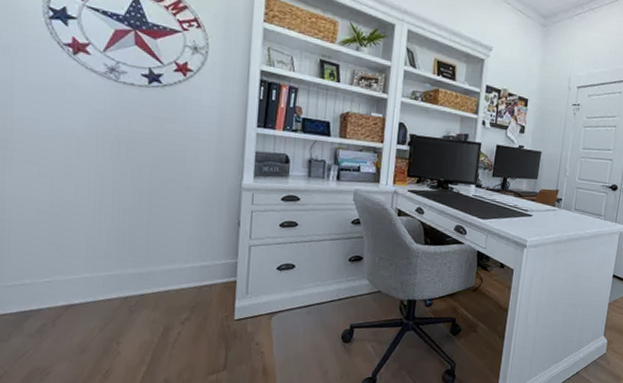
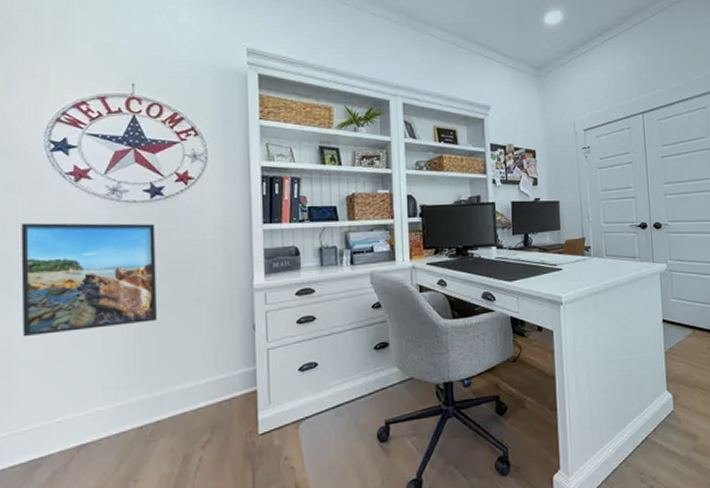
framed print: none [16,87,151,204] -> present [21,222,158,337]

